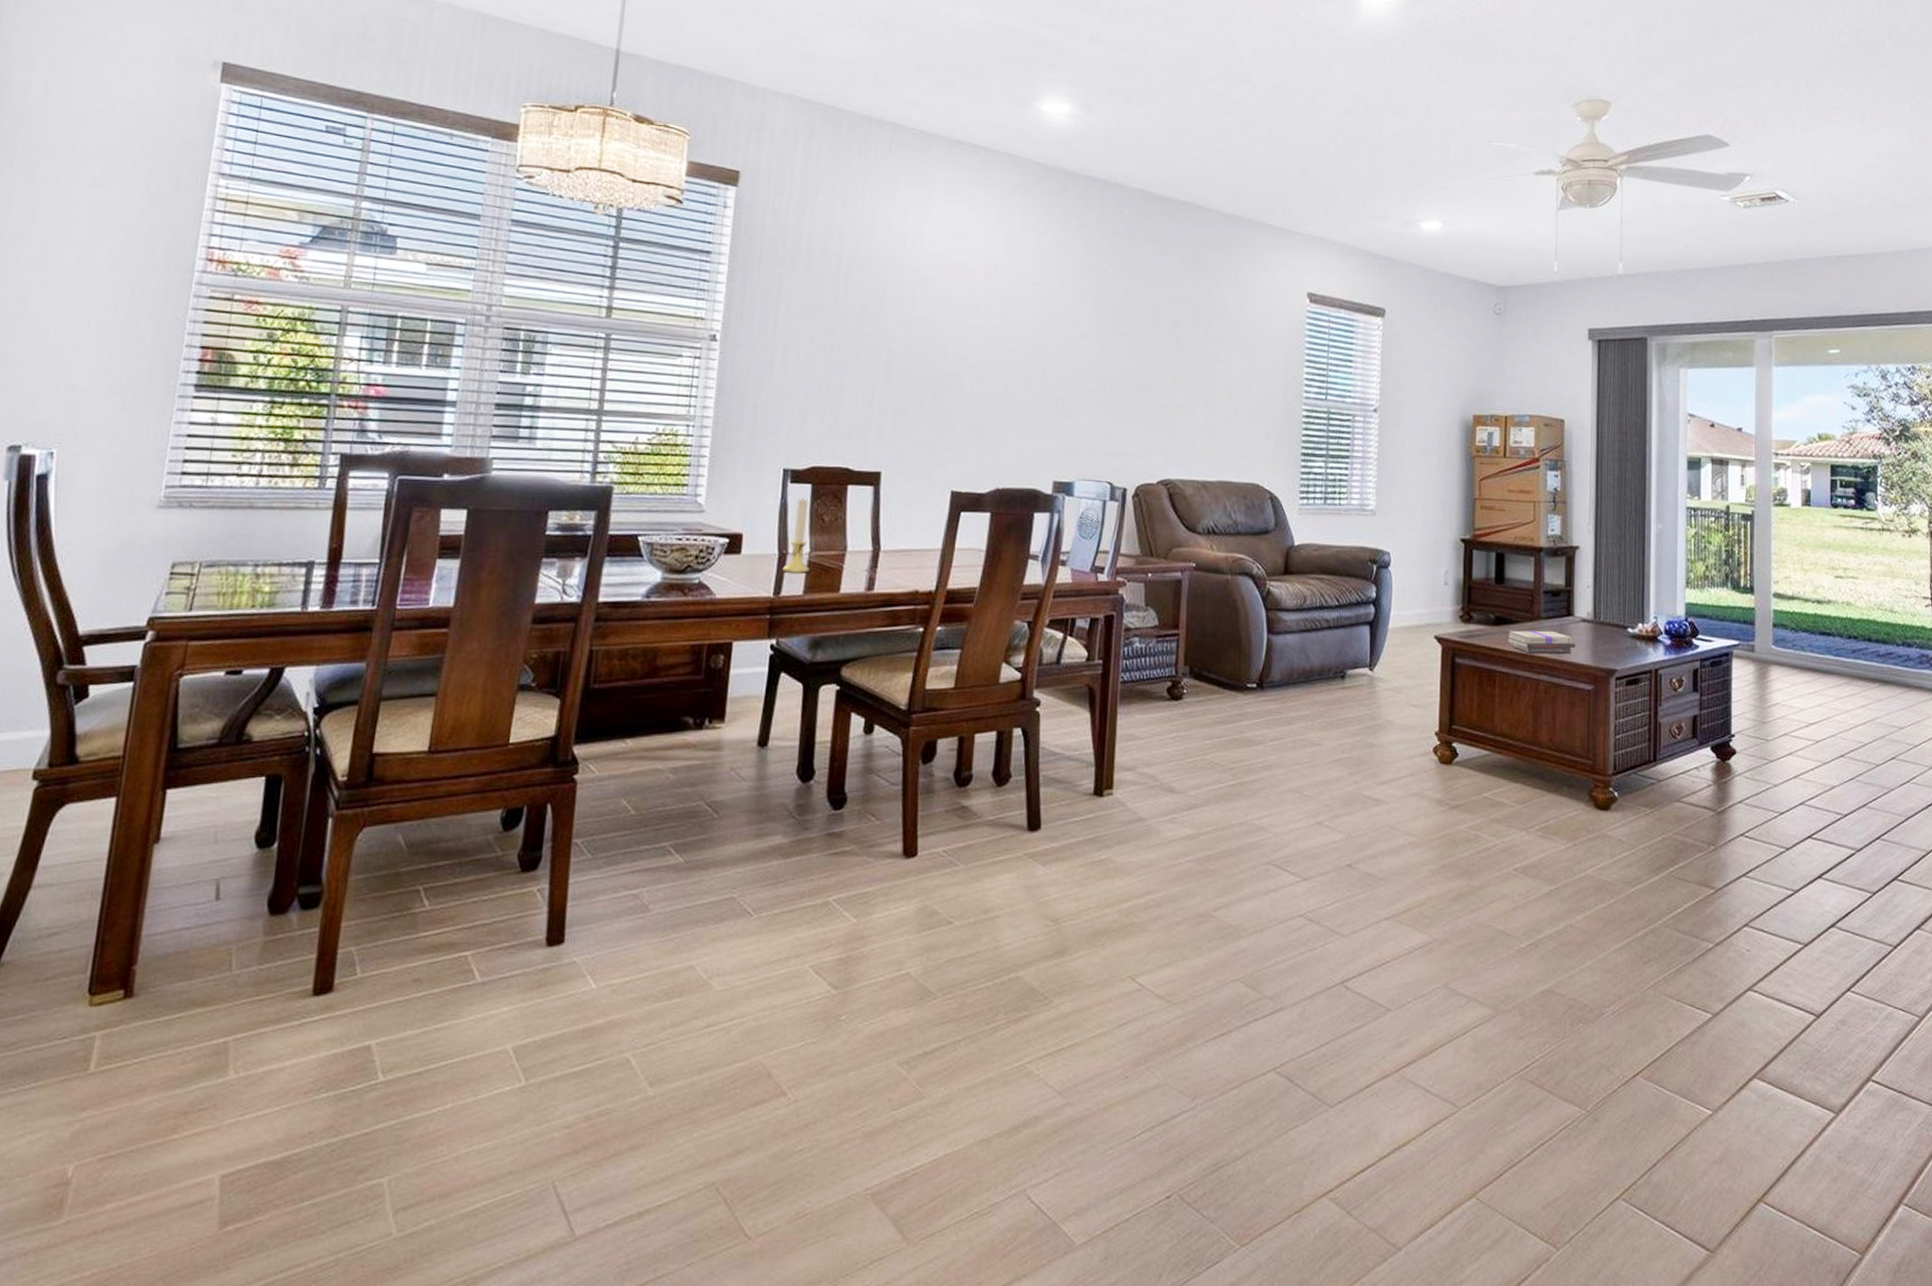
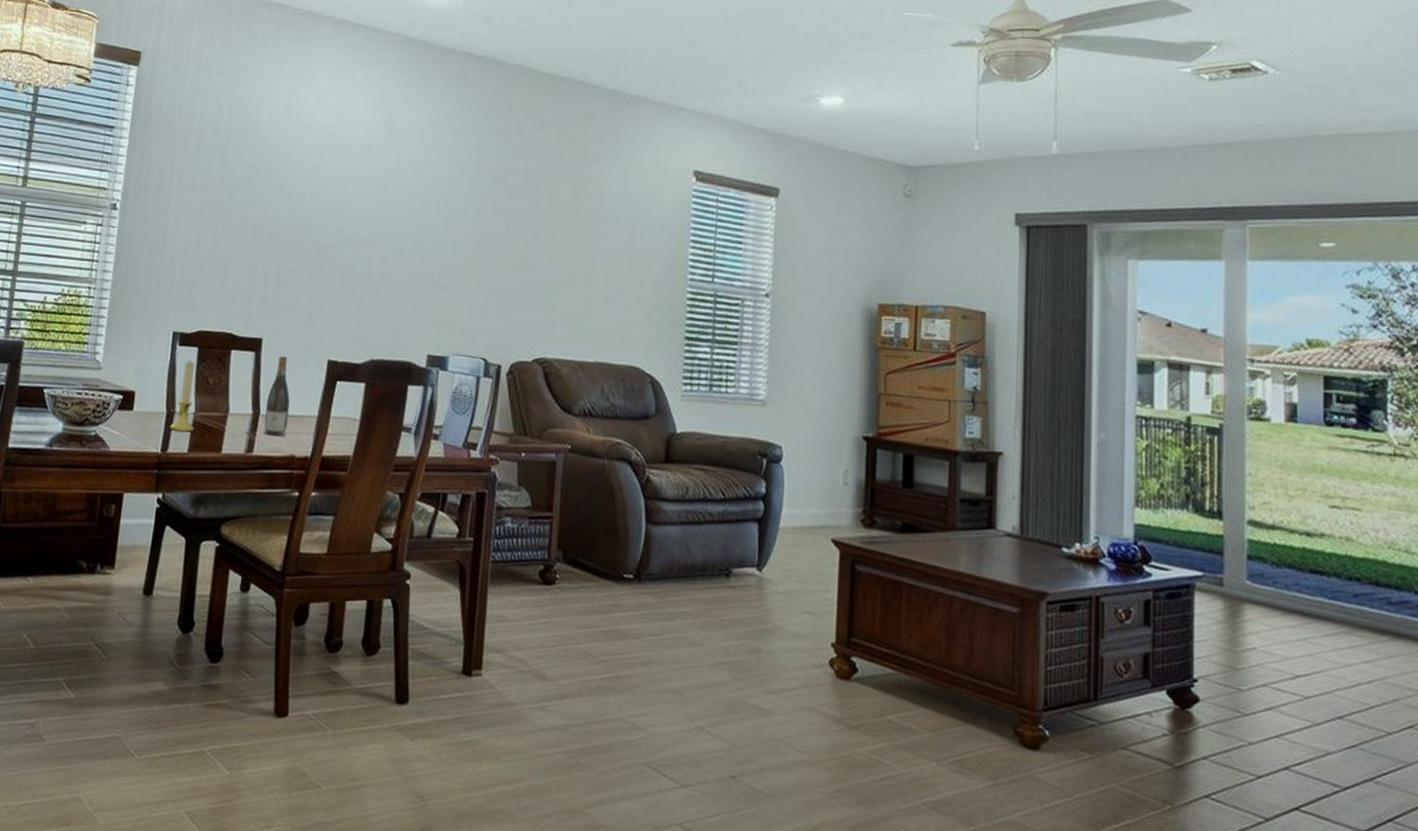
wine bottle: none [885,488,912,573] -> present [264,355,290,437]
books: present [1508,630,1576,655] -> none [918,539,999,571]

